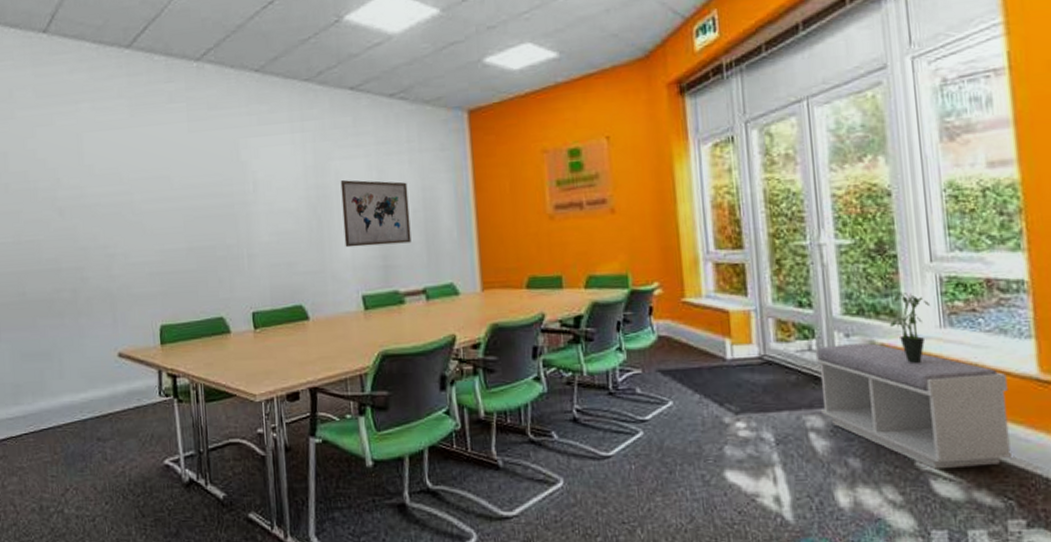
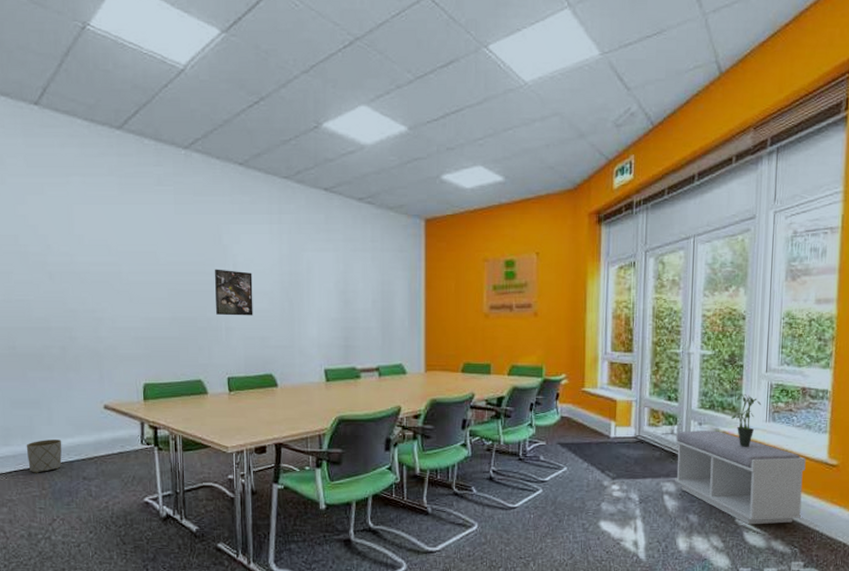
planter: none [36,395,75,435] -> present [26,440,62,473]
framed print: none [233,188,278,241] -> present [215,269,253,316]
wall art: present [340,180,412,248] -> none [311,270,370,328]

